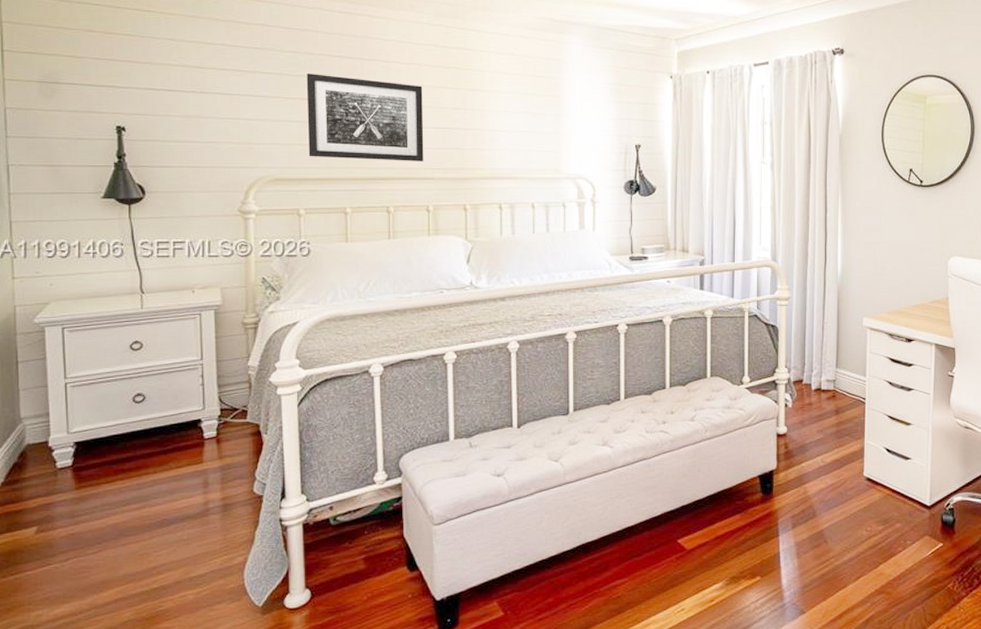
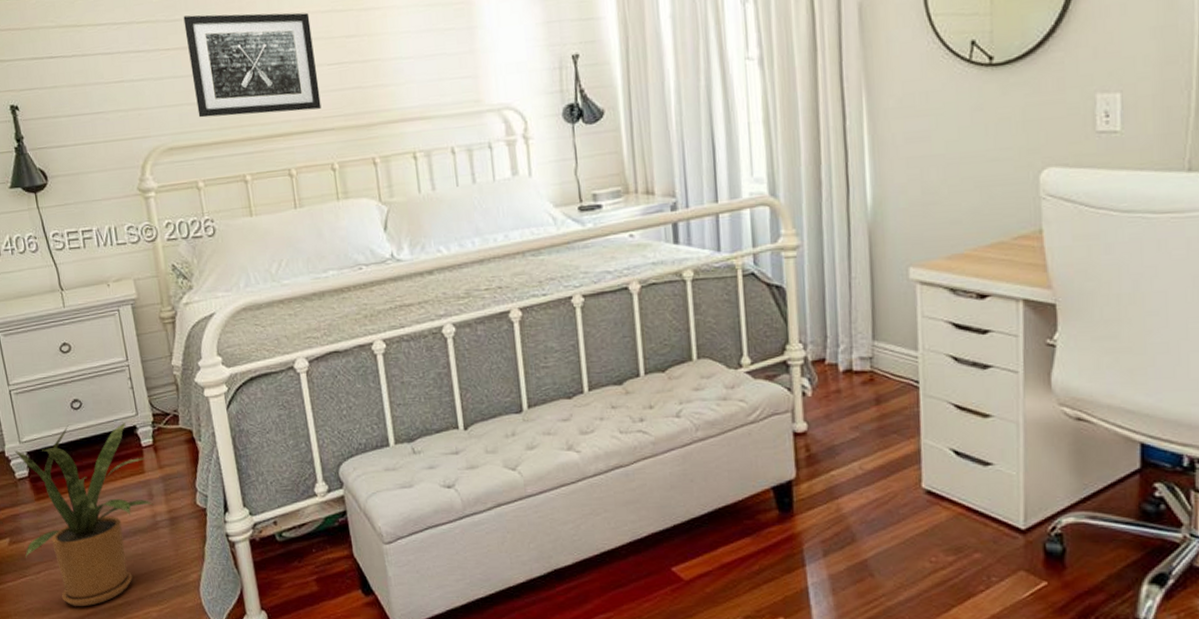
house plant: none [52,416,209,592] -> present [14,423,155,606]

